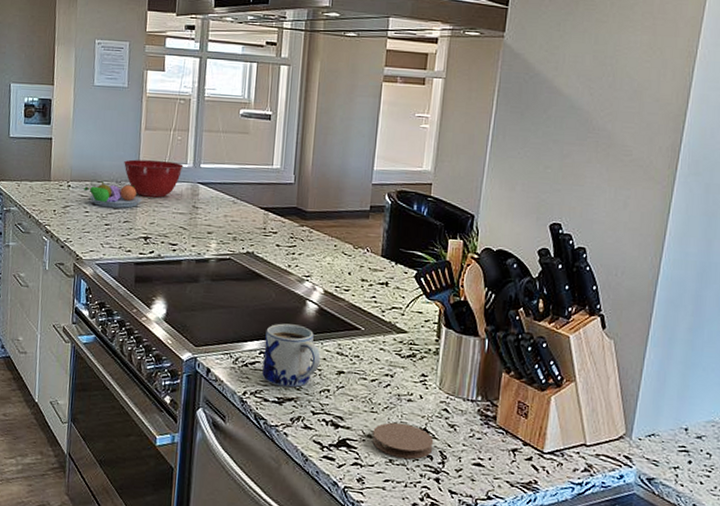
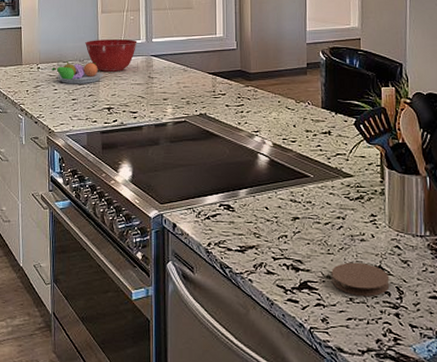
mug: present [262,323,320,388] -> none [223,176,275,236]

